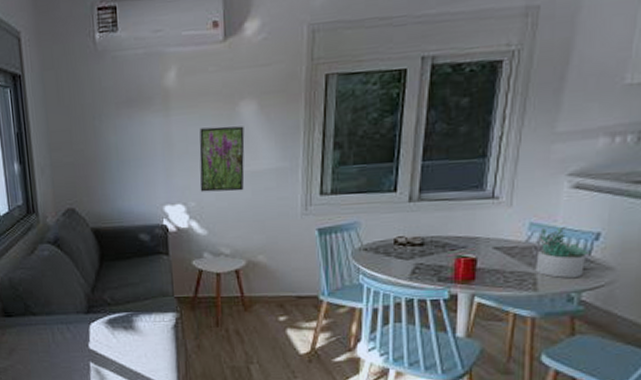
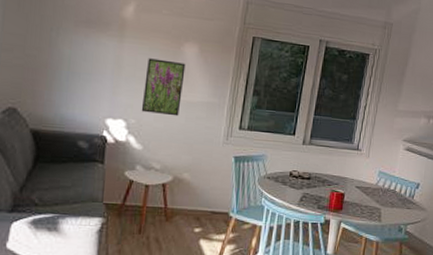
succulent plant: present [535,226,591,278] -> none [380,176,414,214]

